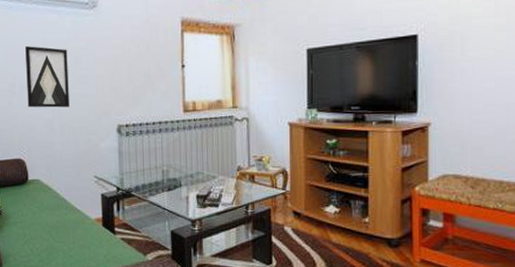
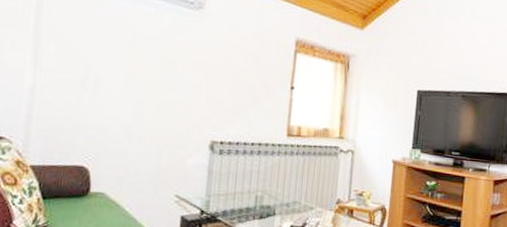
wall art: present [25,46,69,108] -> none [102,37,162,114]

